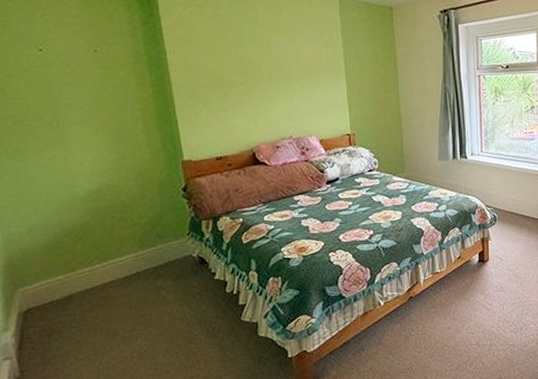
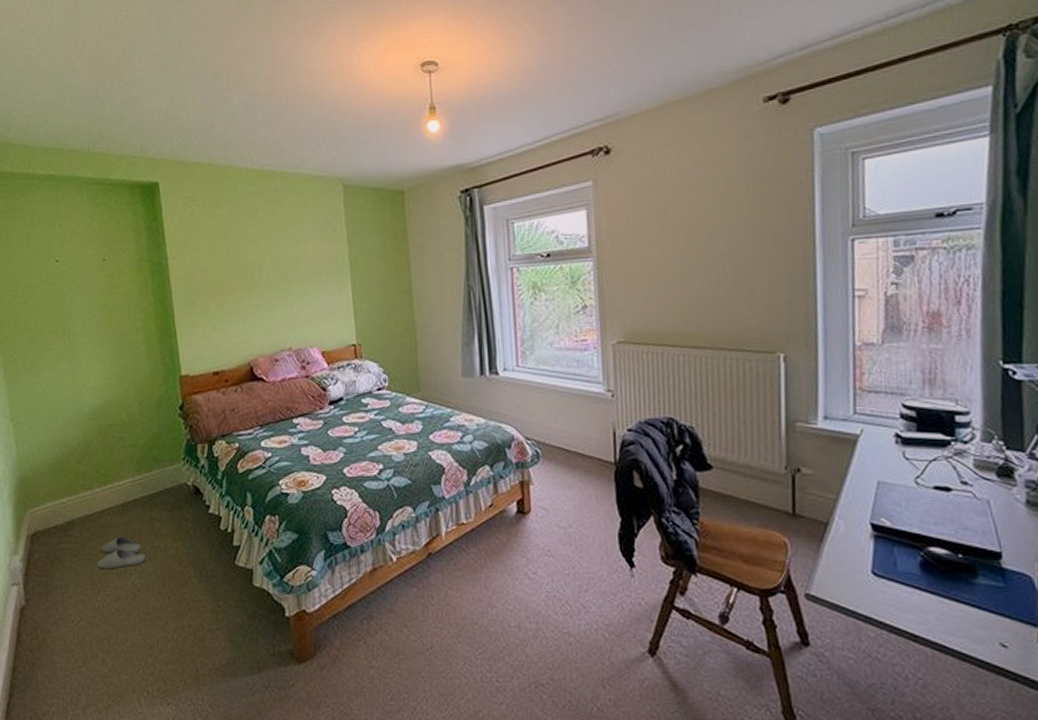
slippers: none [99,305,152,336] -> present [96,537,146,569]

